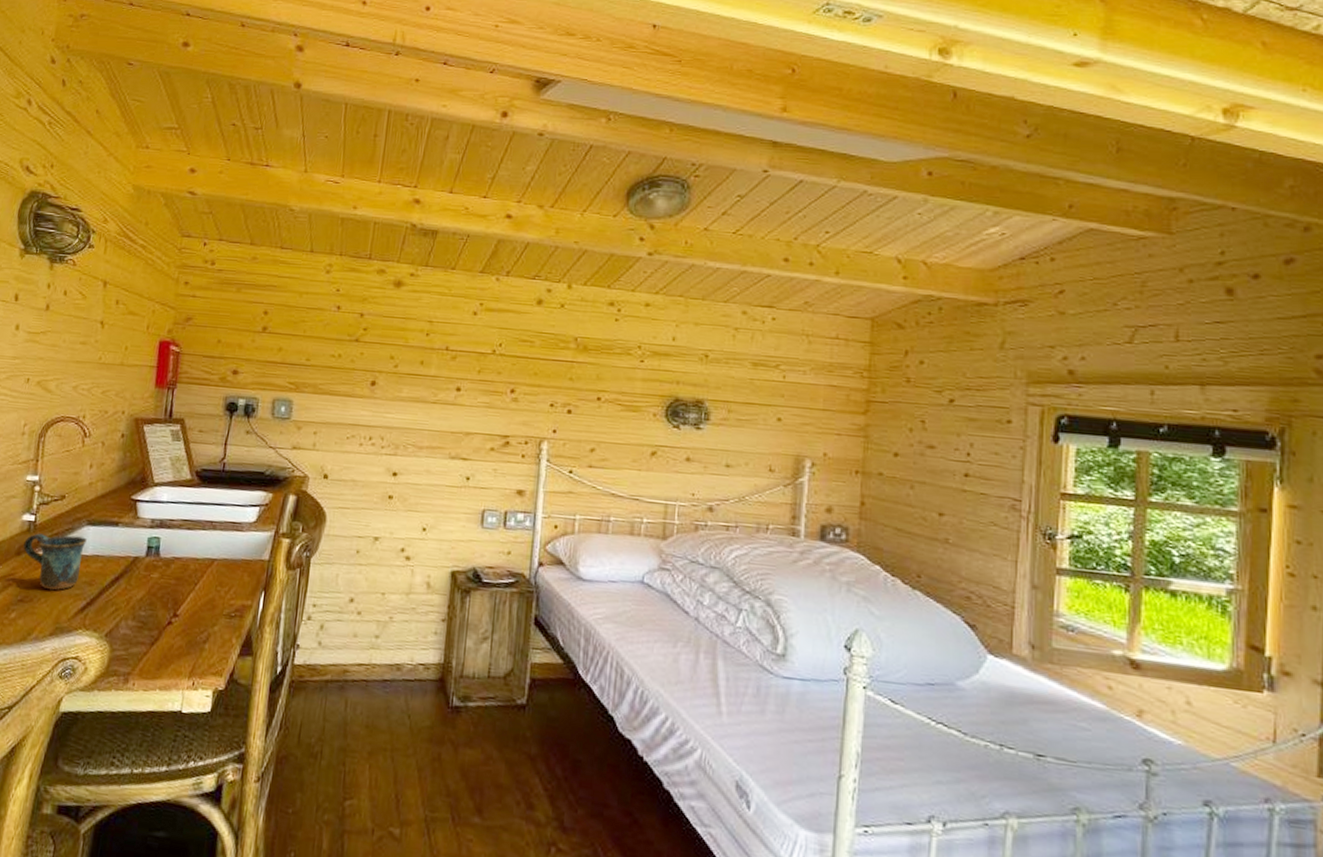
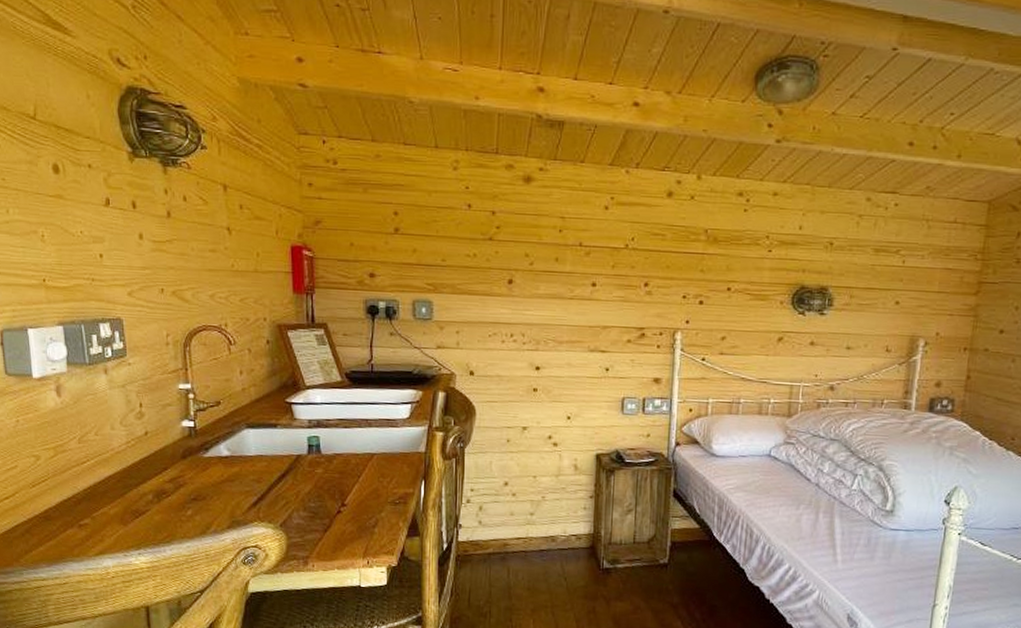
mug: present [23,533,87,590] -> none [188,437,248,489]

